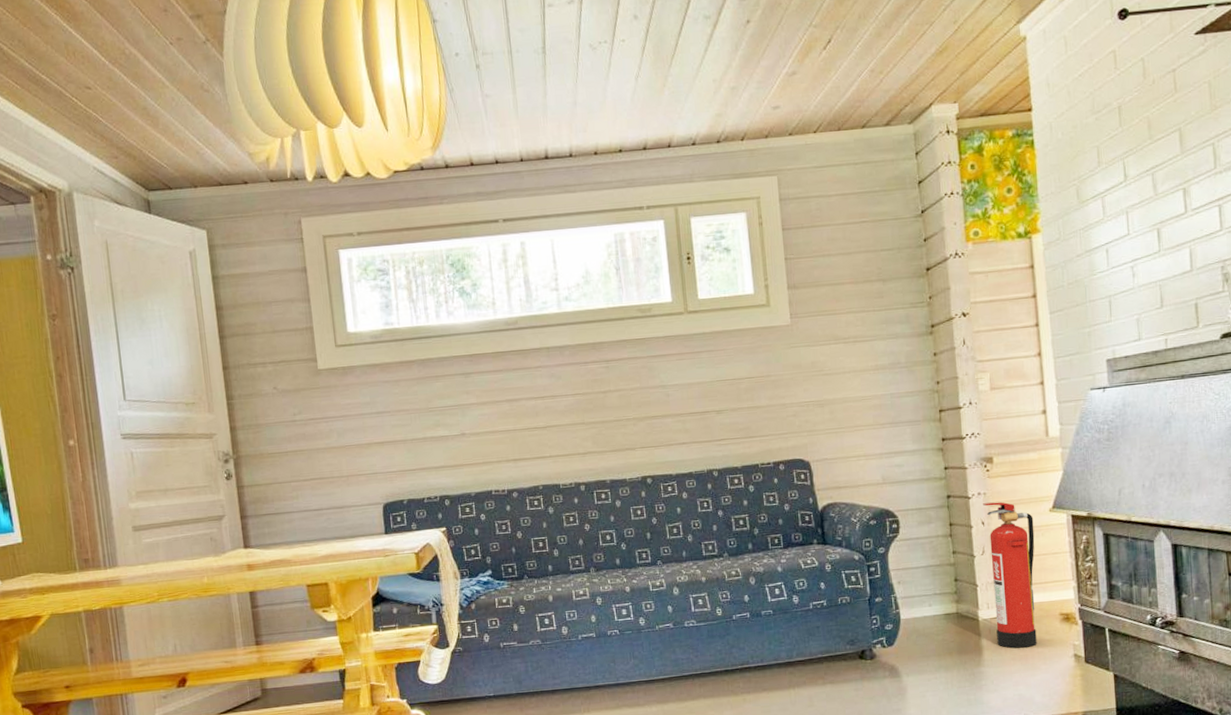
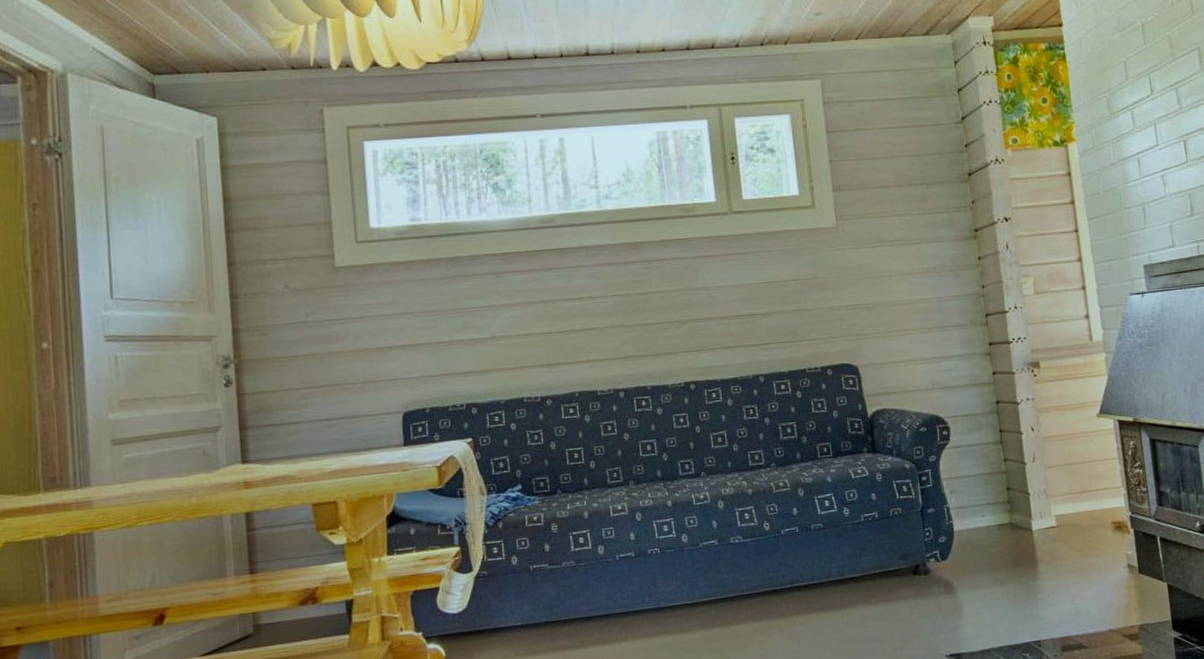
fire extinguisher: present [983,502,1037,649] -> none [1032,407,1091,560]

